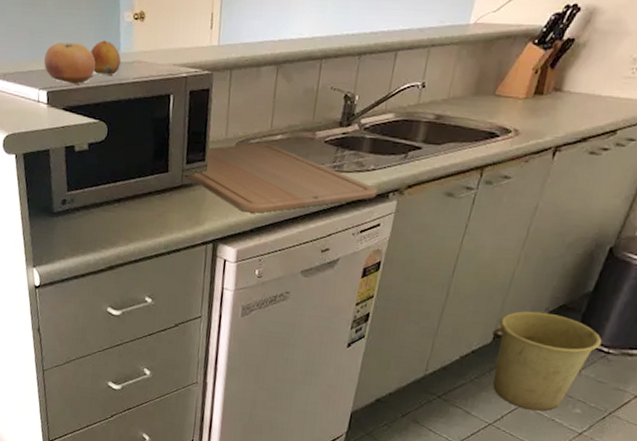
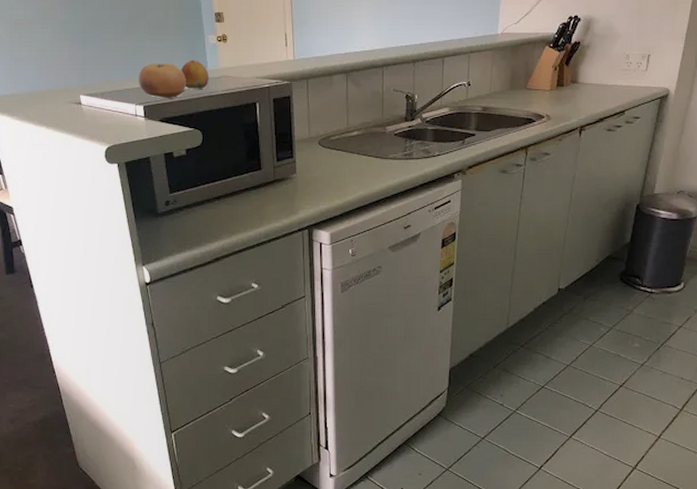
chopping board: present [185,142,378,213] -> none [277,139,445,199]
bucket: present [492,311,602,411] -> none [557,263,645,349]

